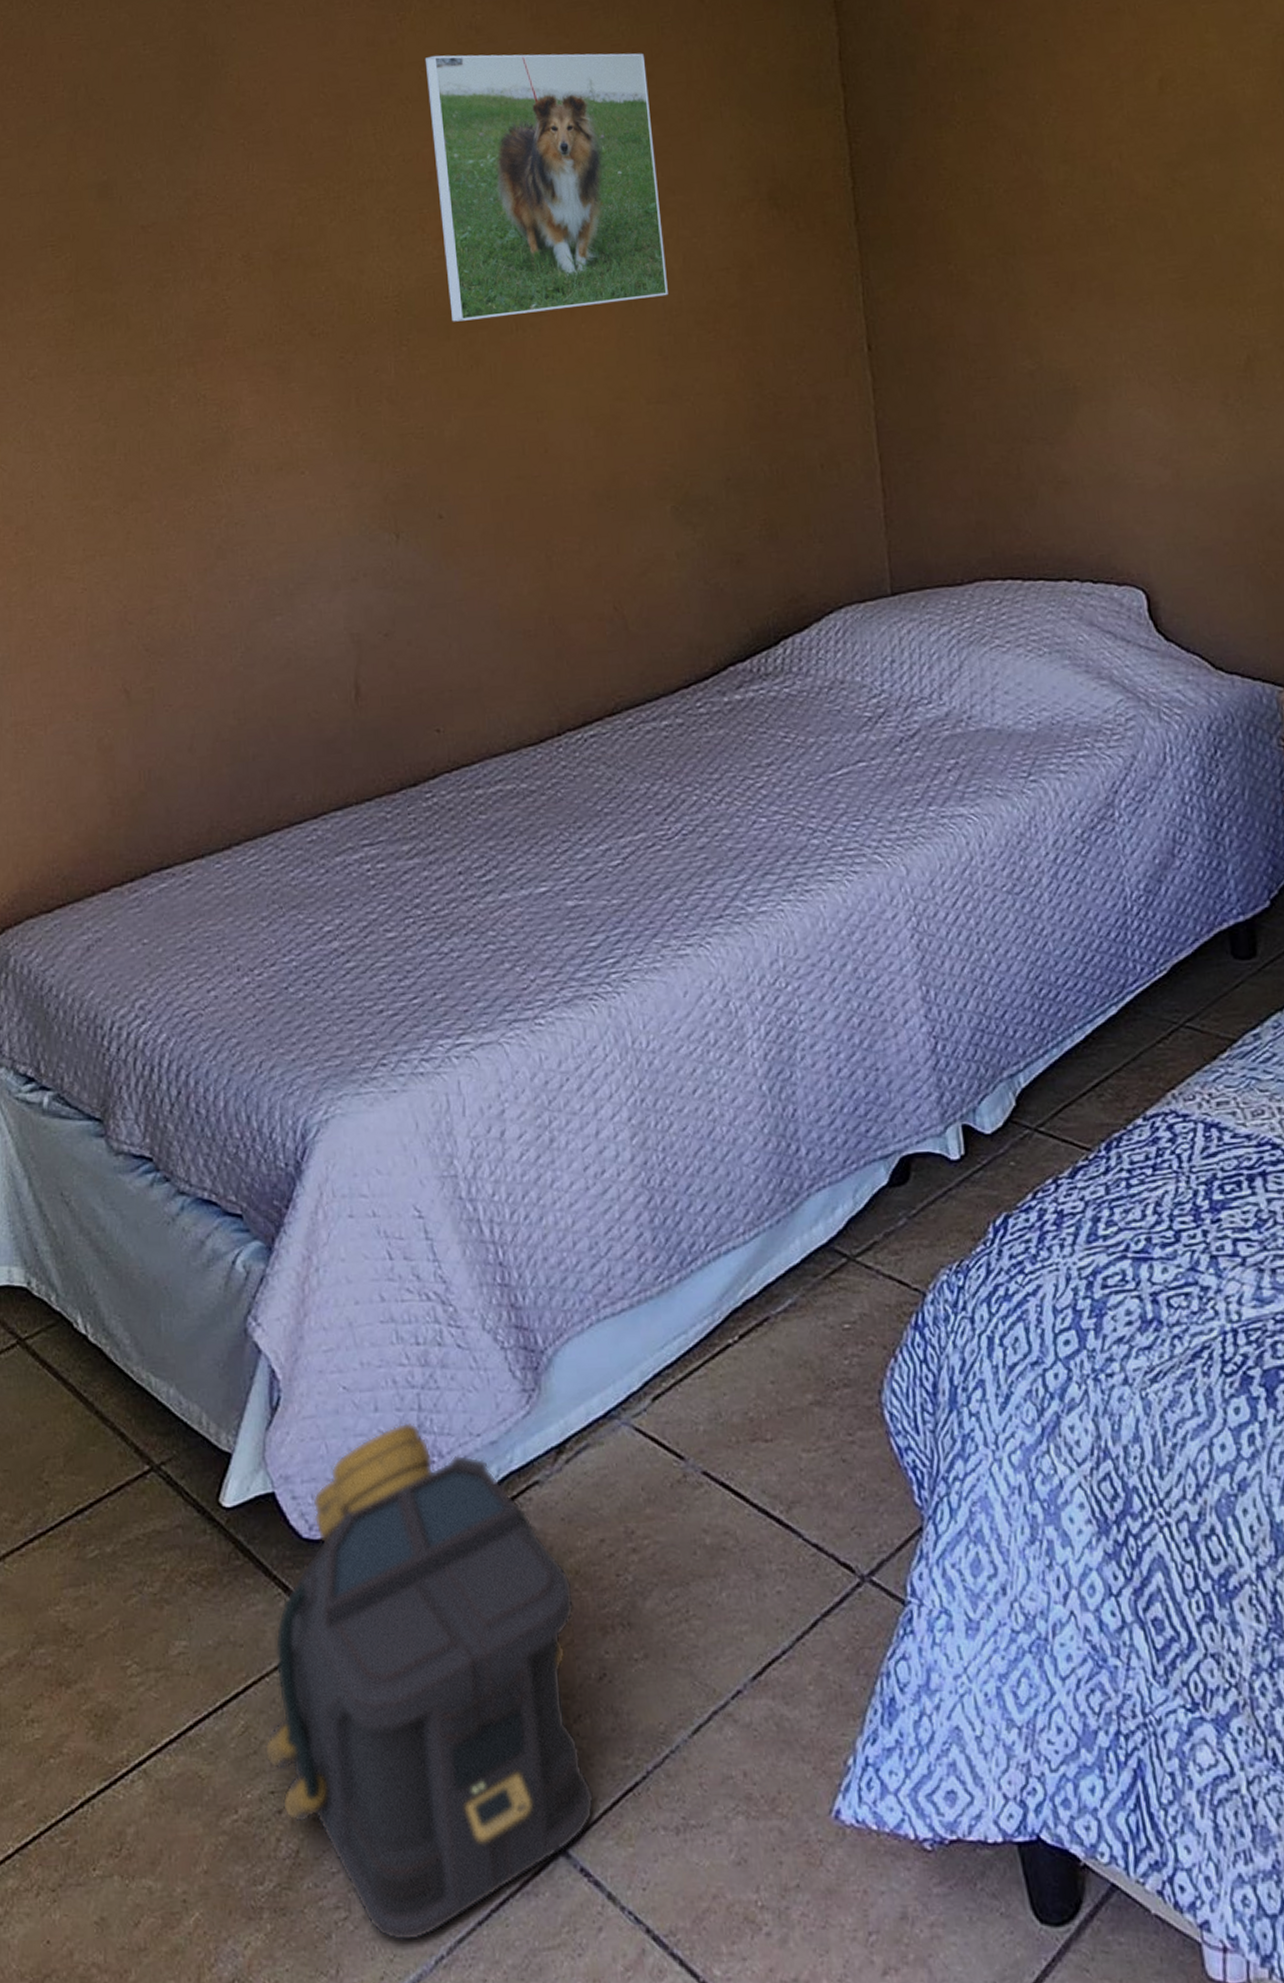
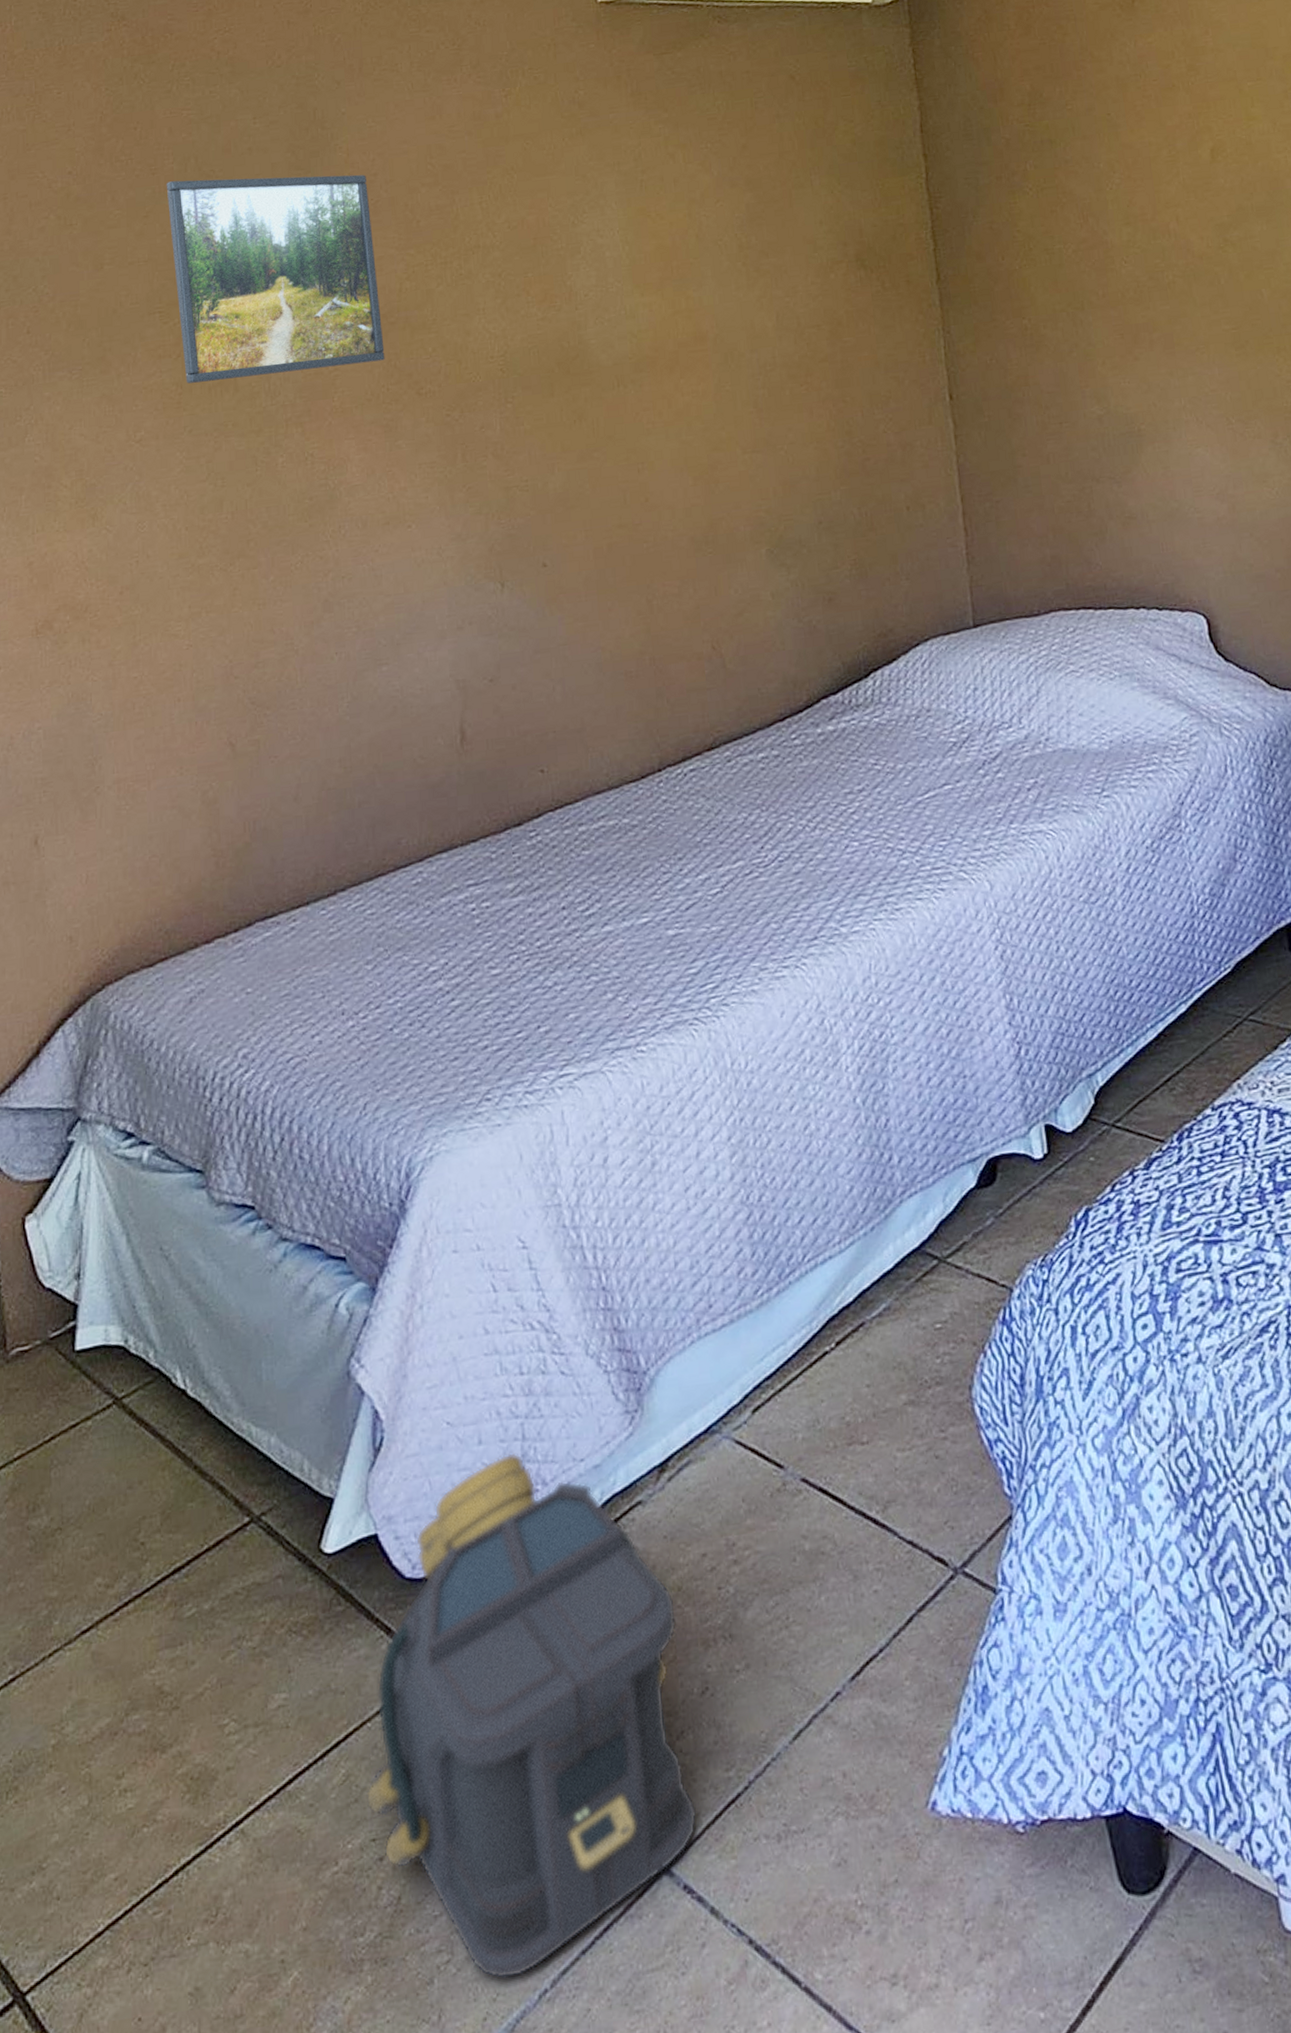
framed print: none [56,103,277,320] -> present [166,174,385,384]
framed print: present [424,53,668,322] -> none [529,126,763,380]

